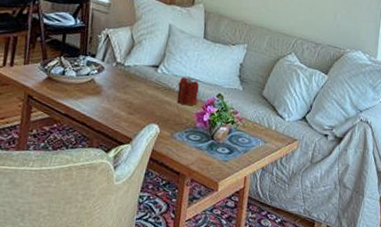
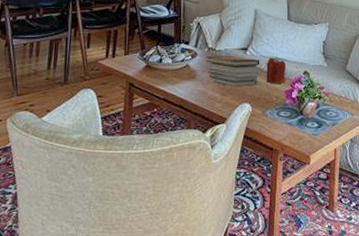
book stack: none [113,71,172,106] -> present [205,55,260,87]

